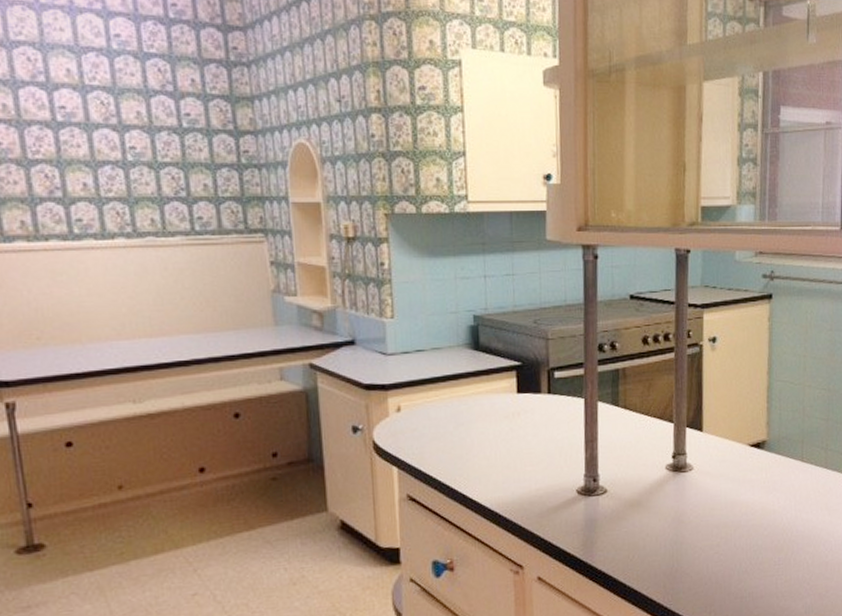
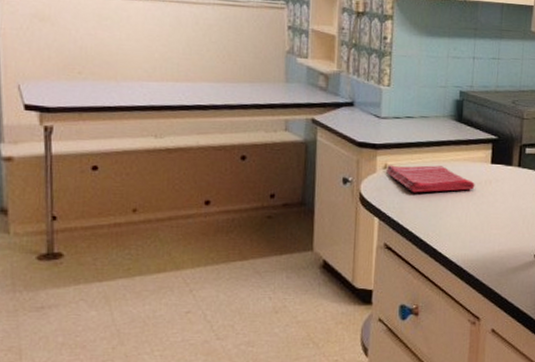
dish towel: none [399,401,502,435] -> present [385,165,475,193]

